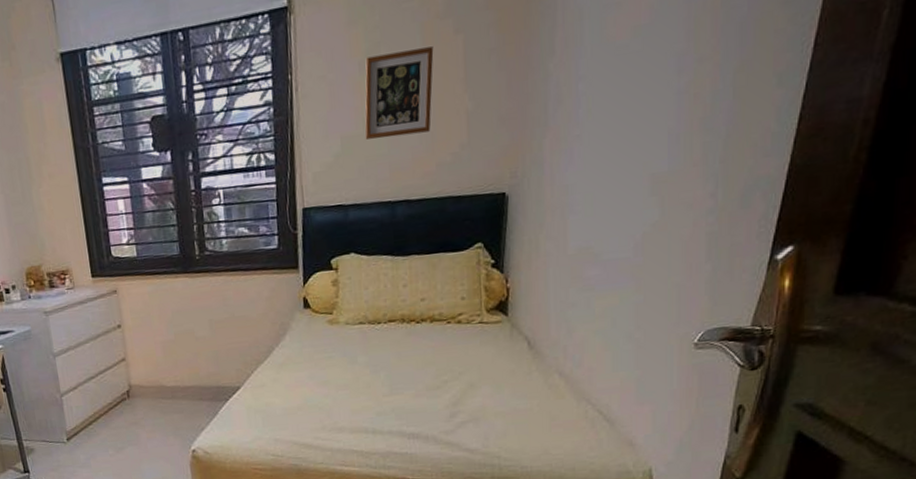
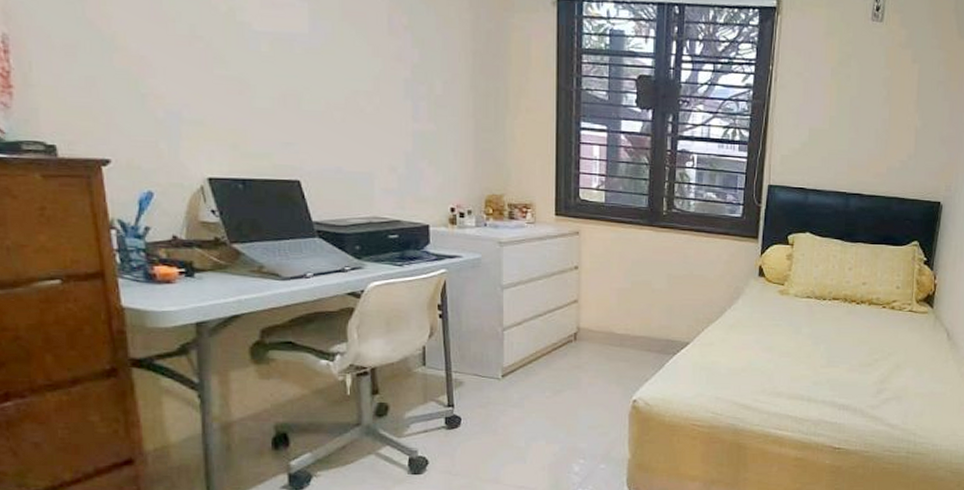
picture frame: present [365,46,434,140] -> none [830,65,894,139]

